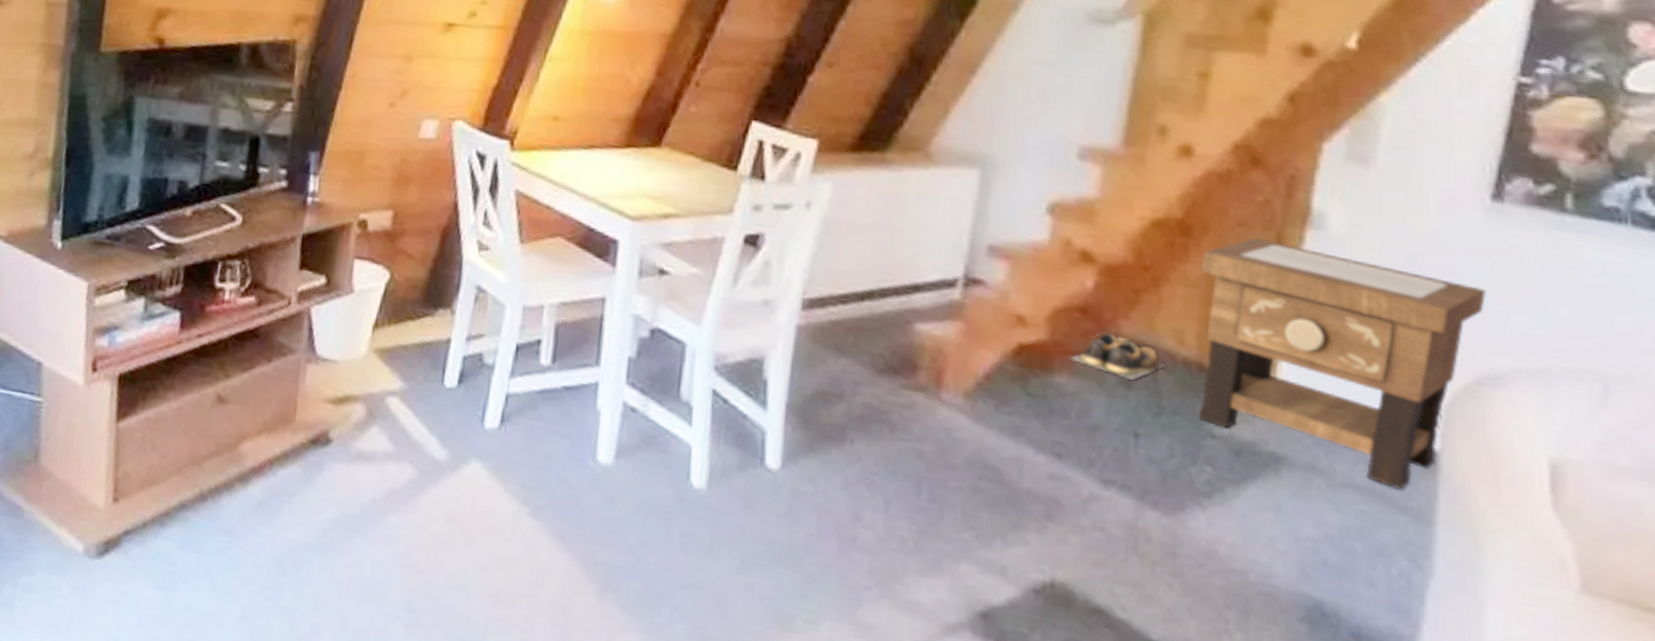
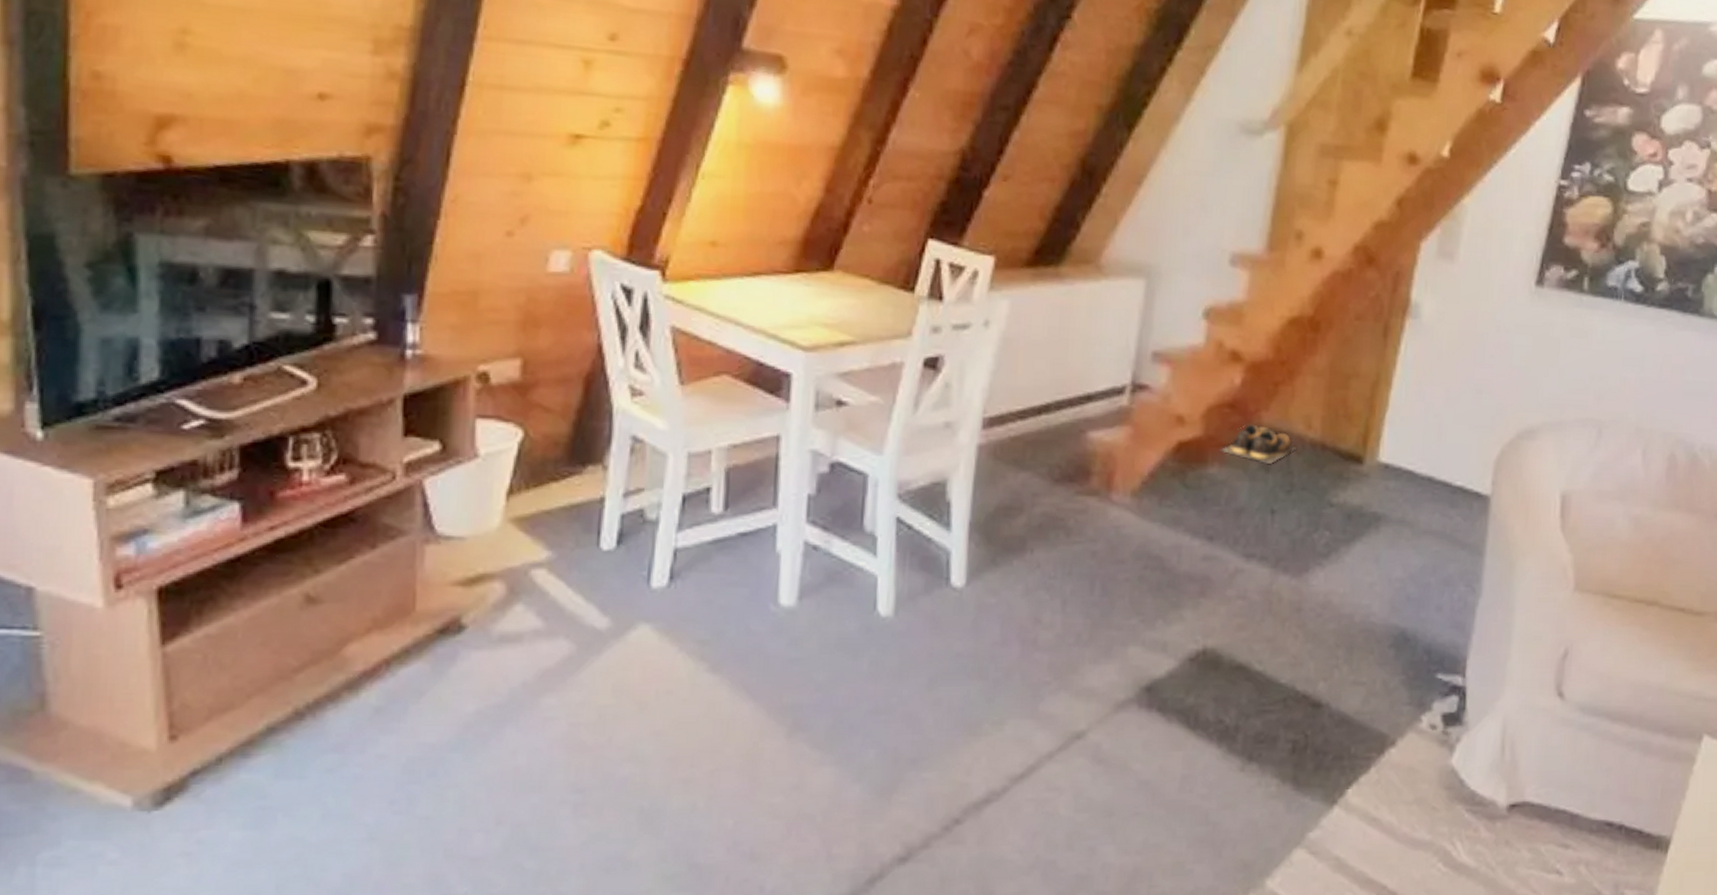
side table: present [1198,237,1486,490] -> none [1320,328,1528,530]

